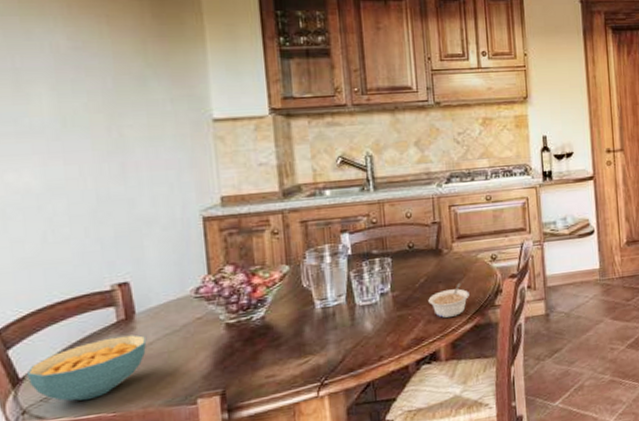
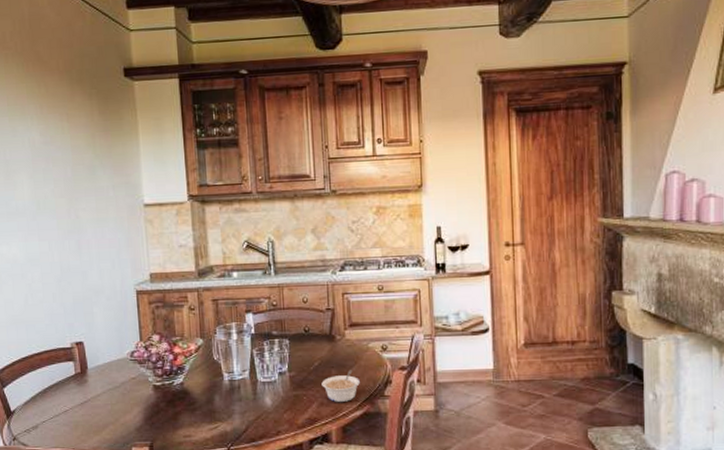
cereal bowl: present [28,334,147,402] -> none [16,386,96,436]

